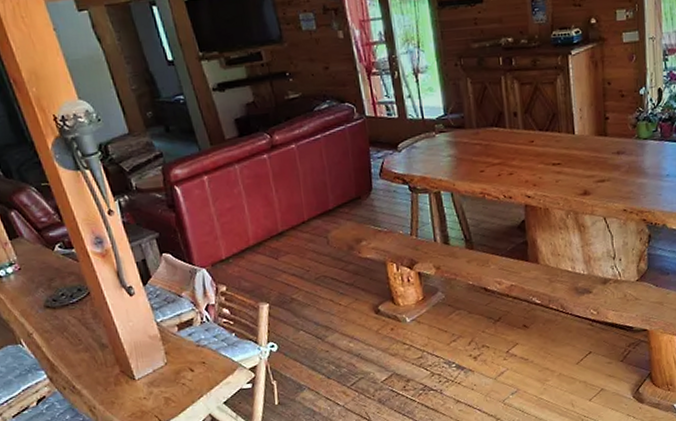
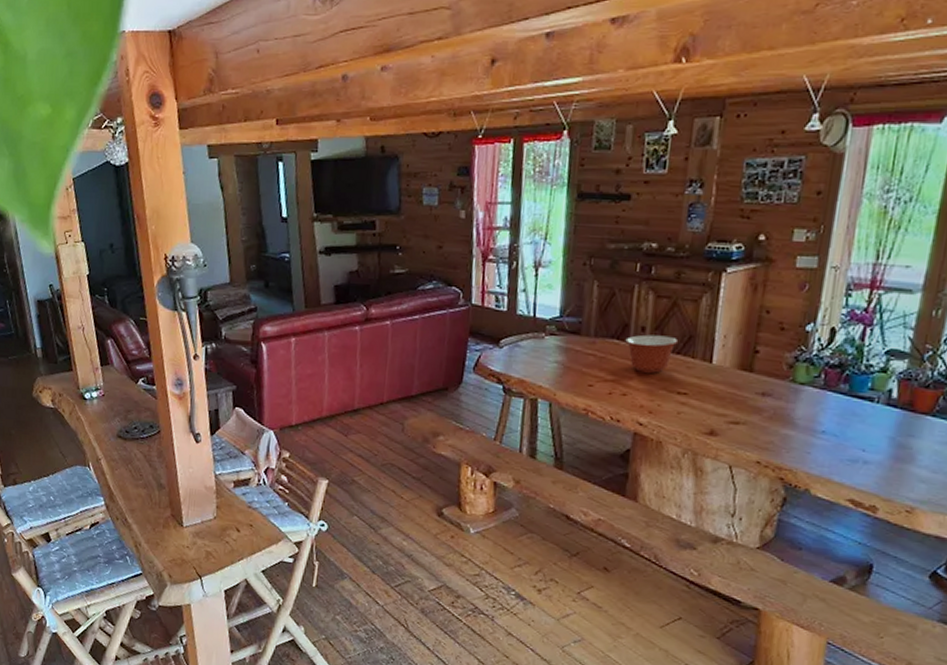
mixing bowl: none [503,117,546,152] -> present [625,334,679,373]

